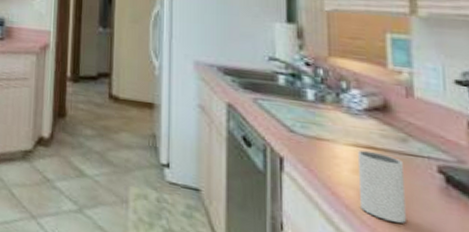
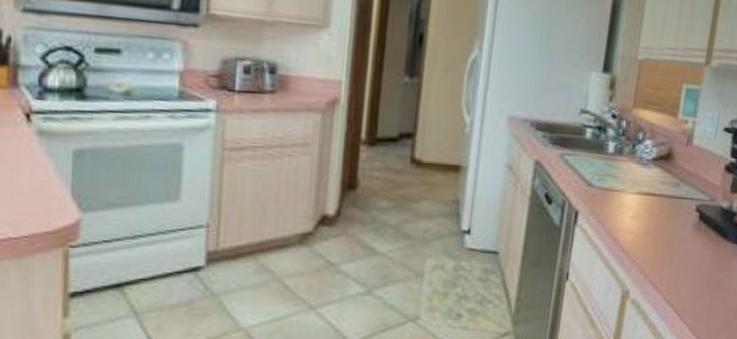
mug: present [357,150,408,224] -> none [633,197,672,258]

